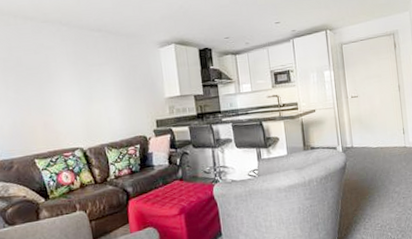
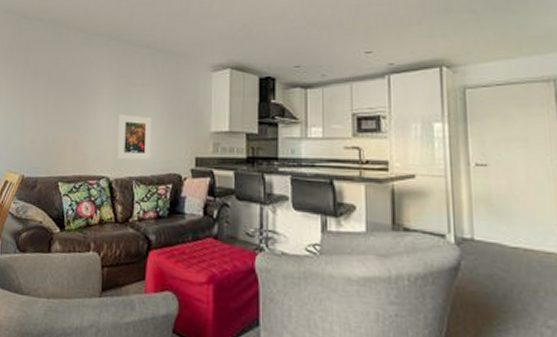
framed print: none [82,92,117,132] -> present [116,114,151,160]

